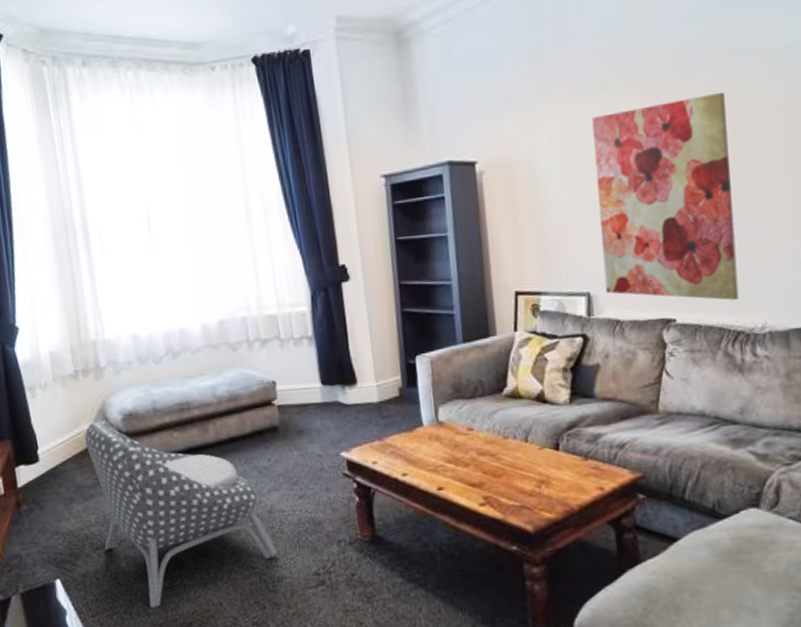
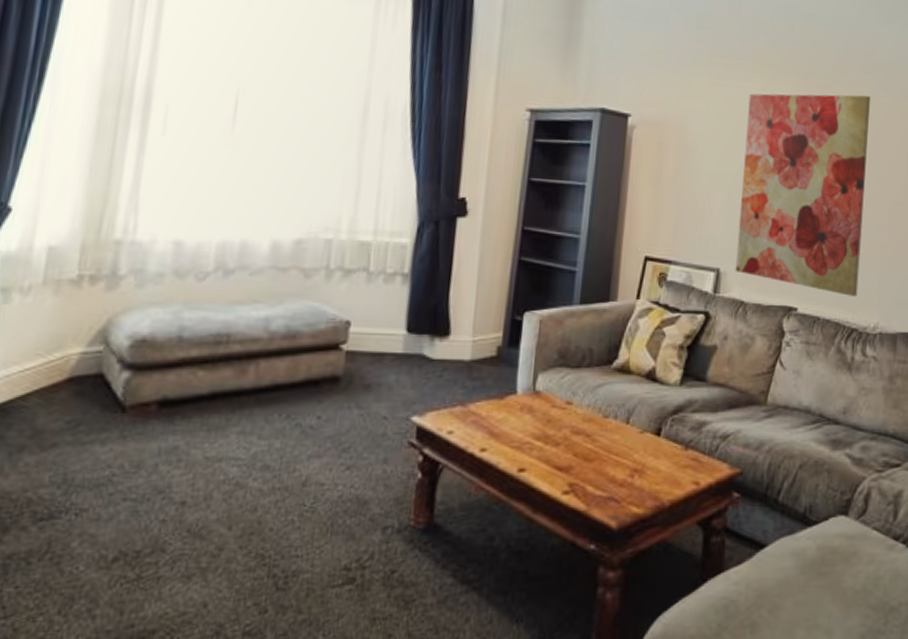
armchair: present [84,422,278,609] -> none [52,346,301,609]

